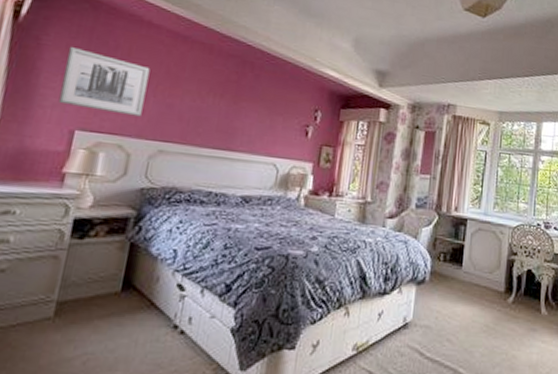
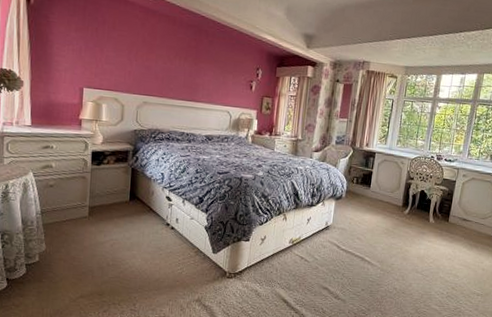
wall art: present [58,47,150,117] -> none [68,23,131,77]

